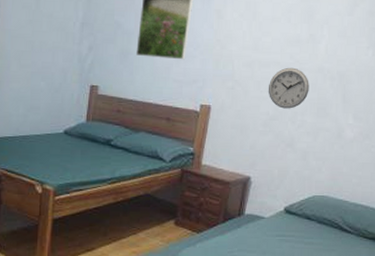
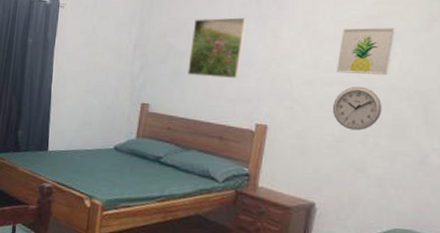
wall art: none [272,10,324,57] -> present [336,27,395,76]

